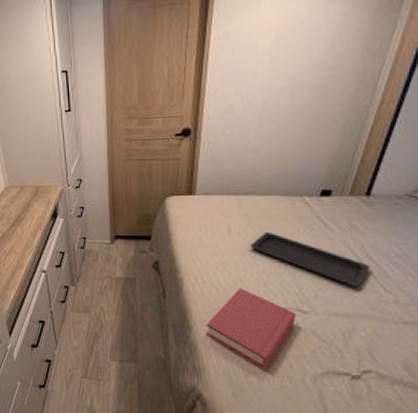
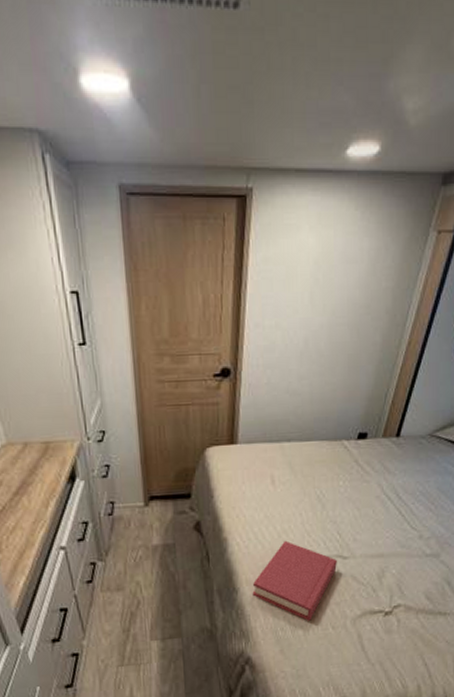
serving tray: present [250,231,371,288] -> none [294,479,400,528]

